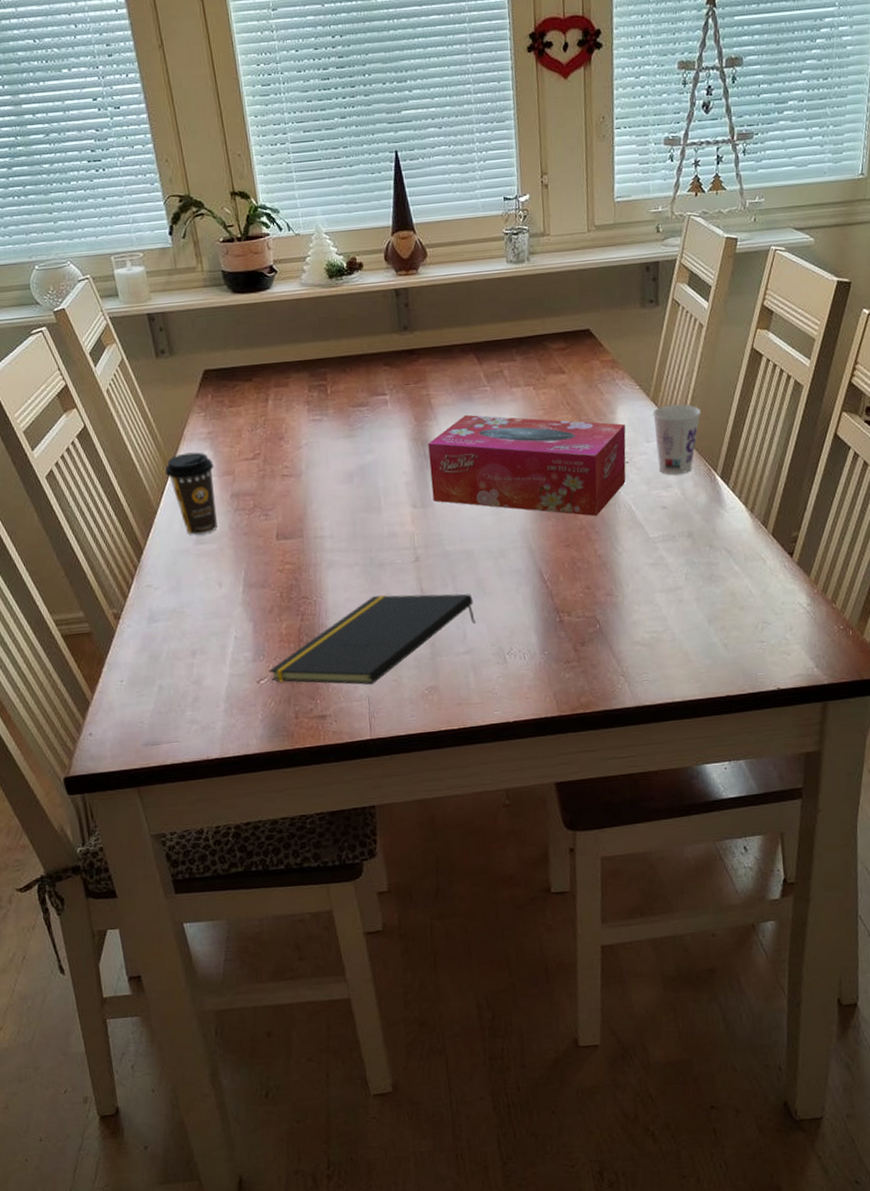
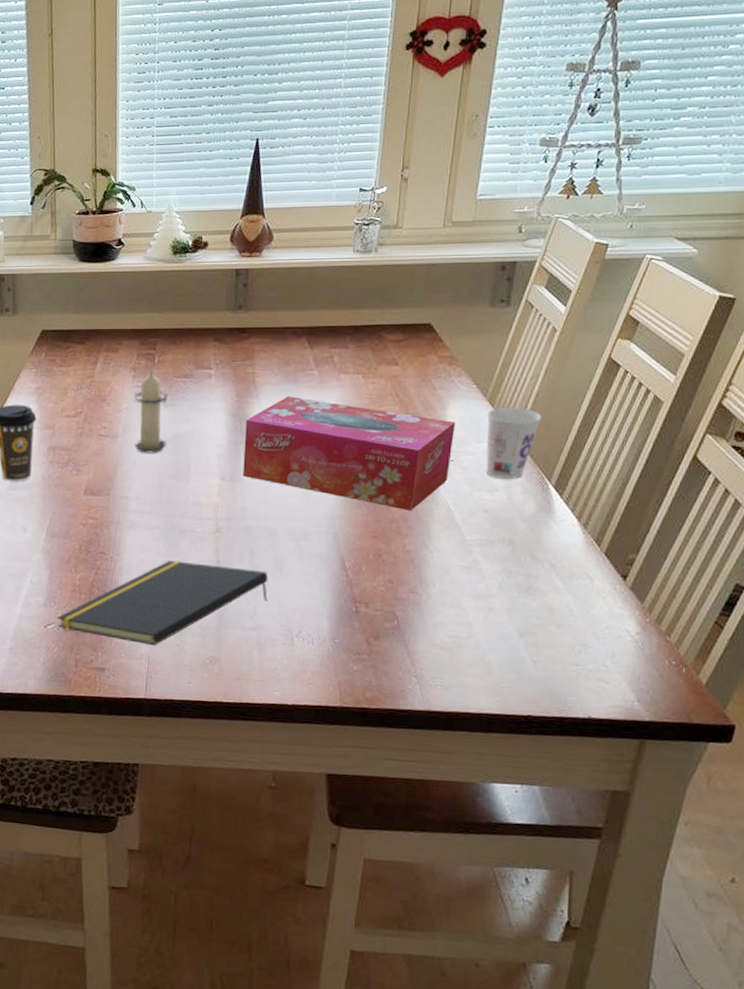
candle: none [311,402,353,489] -> present [133,370,169,453]

